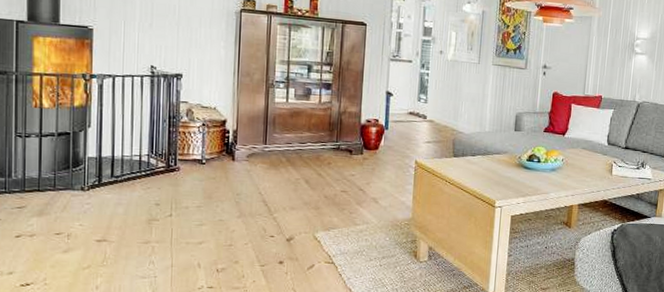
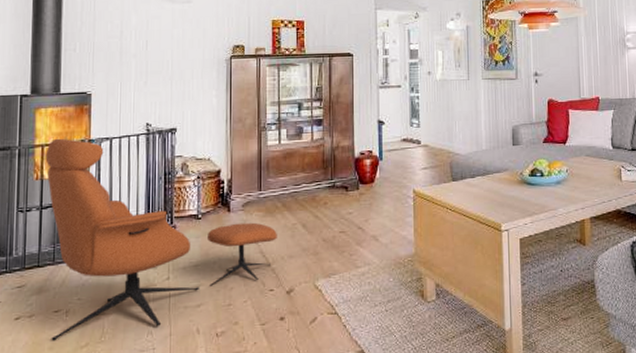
lounge chair: none [44,69,280,260] -> present [45,138,277,340]

